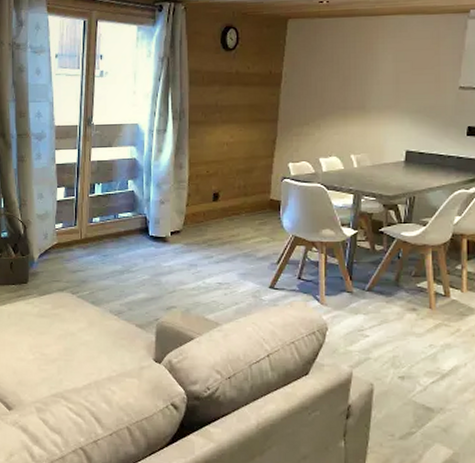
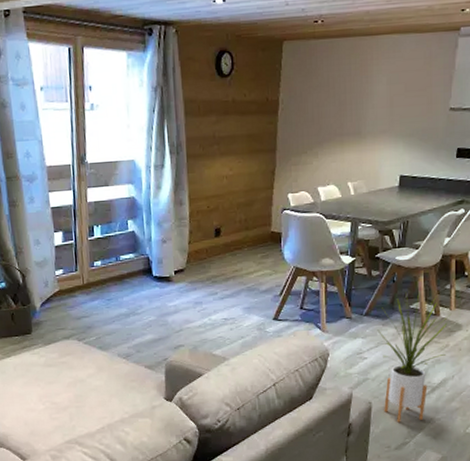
house plant: none [380,269,463,410] -> present [377,291,452,423]

